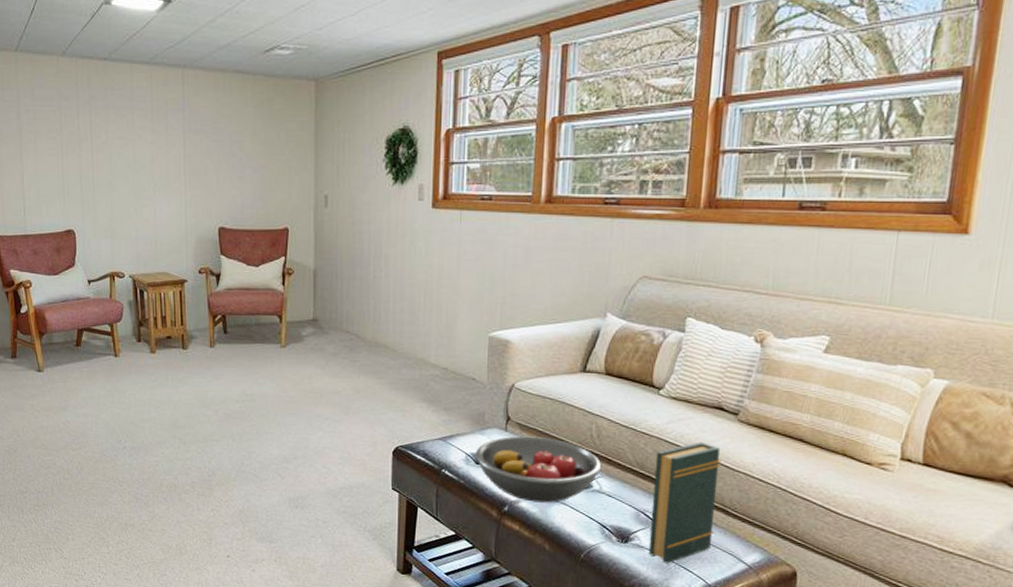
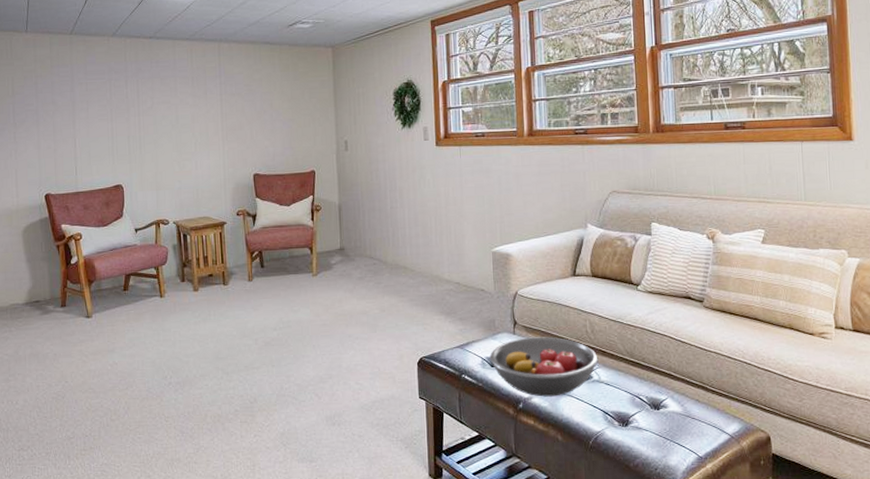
book: present [648,442,721,564] -> none [641,328,699,442]

